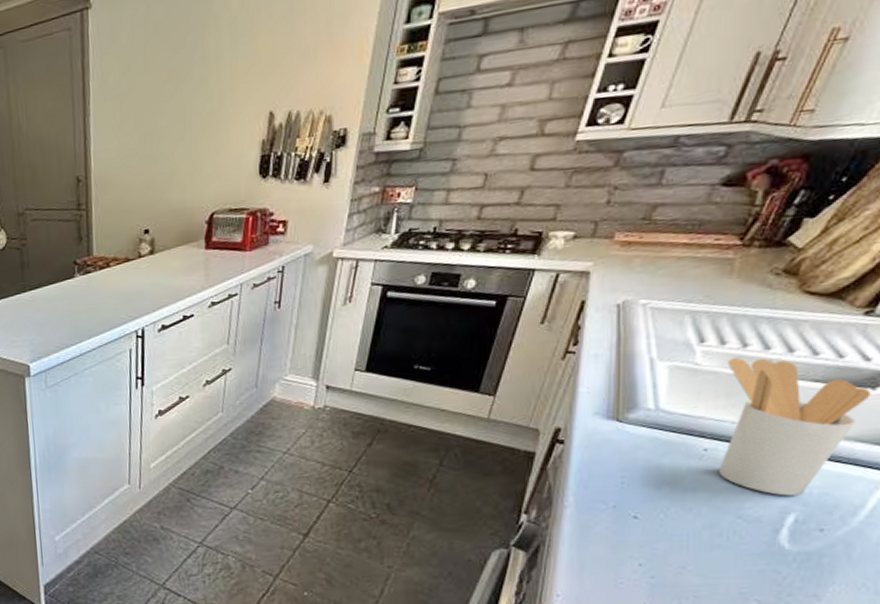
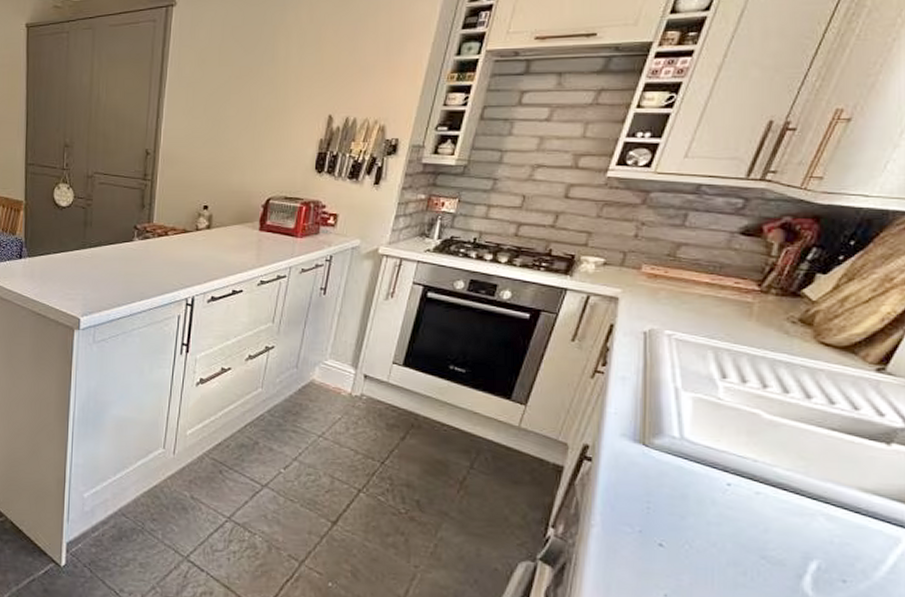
utensil holder: present [718,357,871,496] -> none [741,396,886,542]

